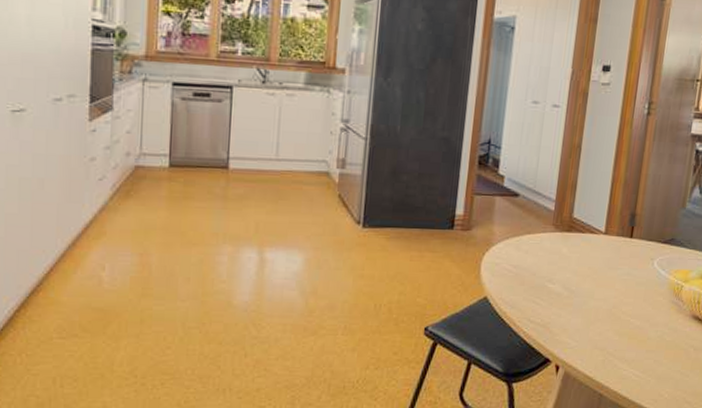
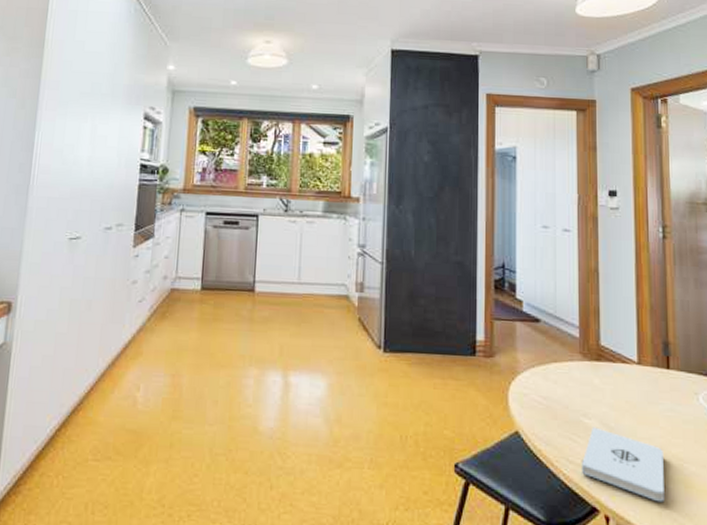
notepad: none [540,291,615,352] -> present [582,427,665,503]

